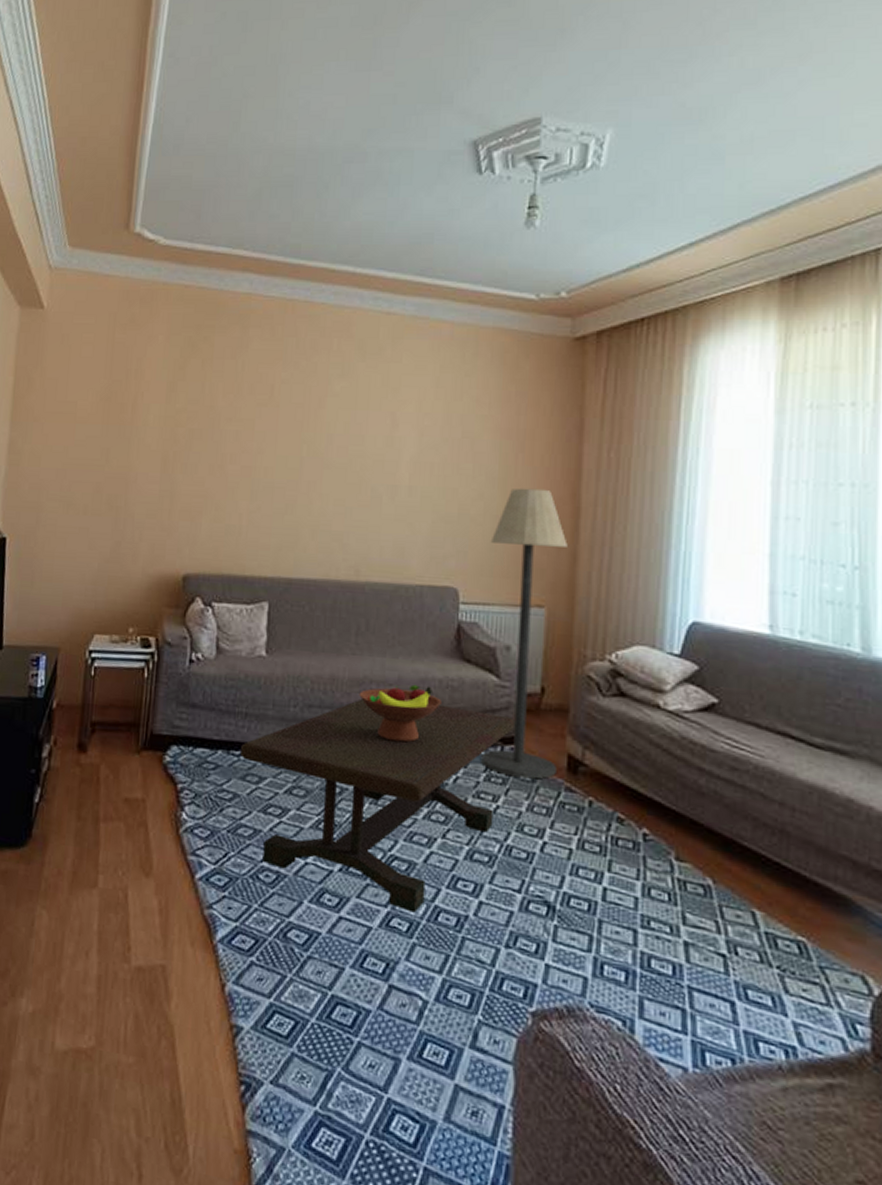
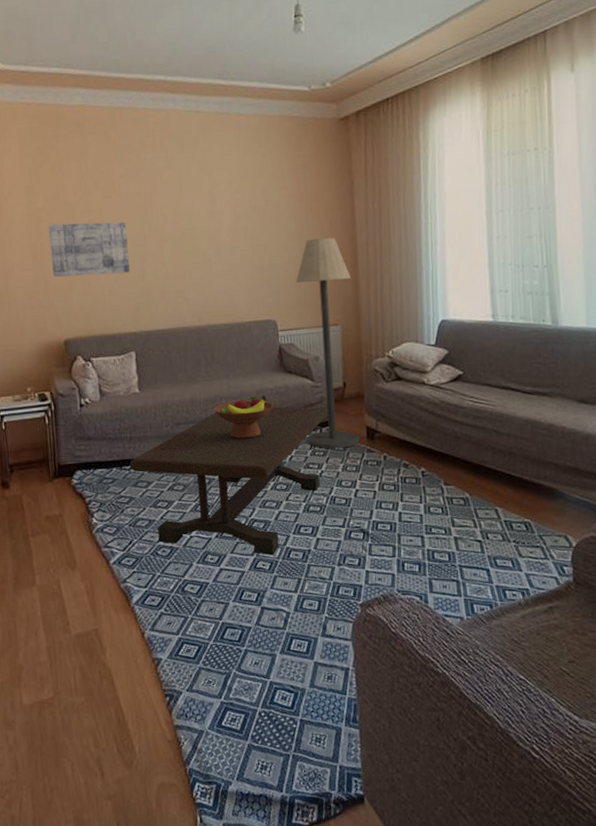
wall art: none [183,431,280,501] -> present [49,222,130,277]

